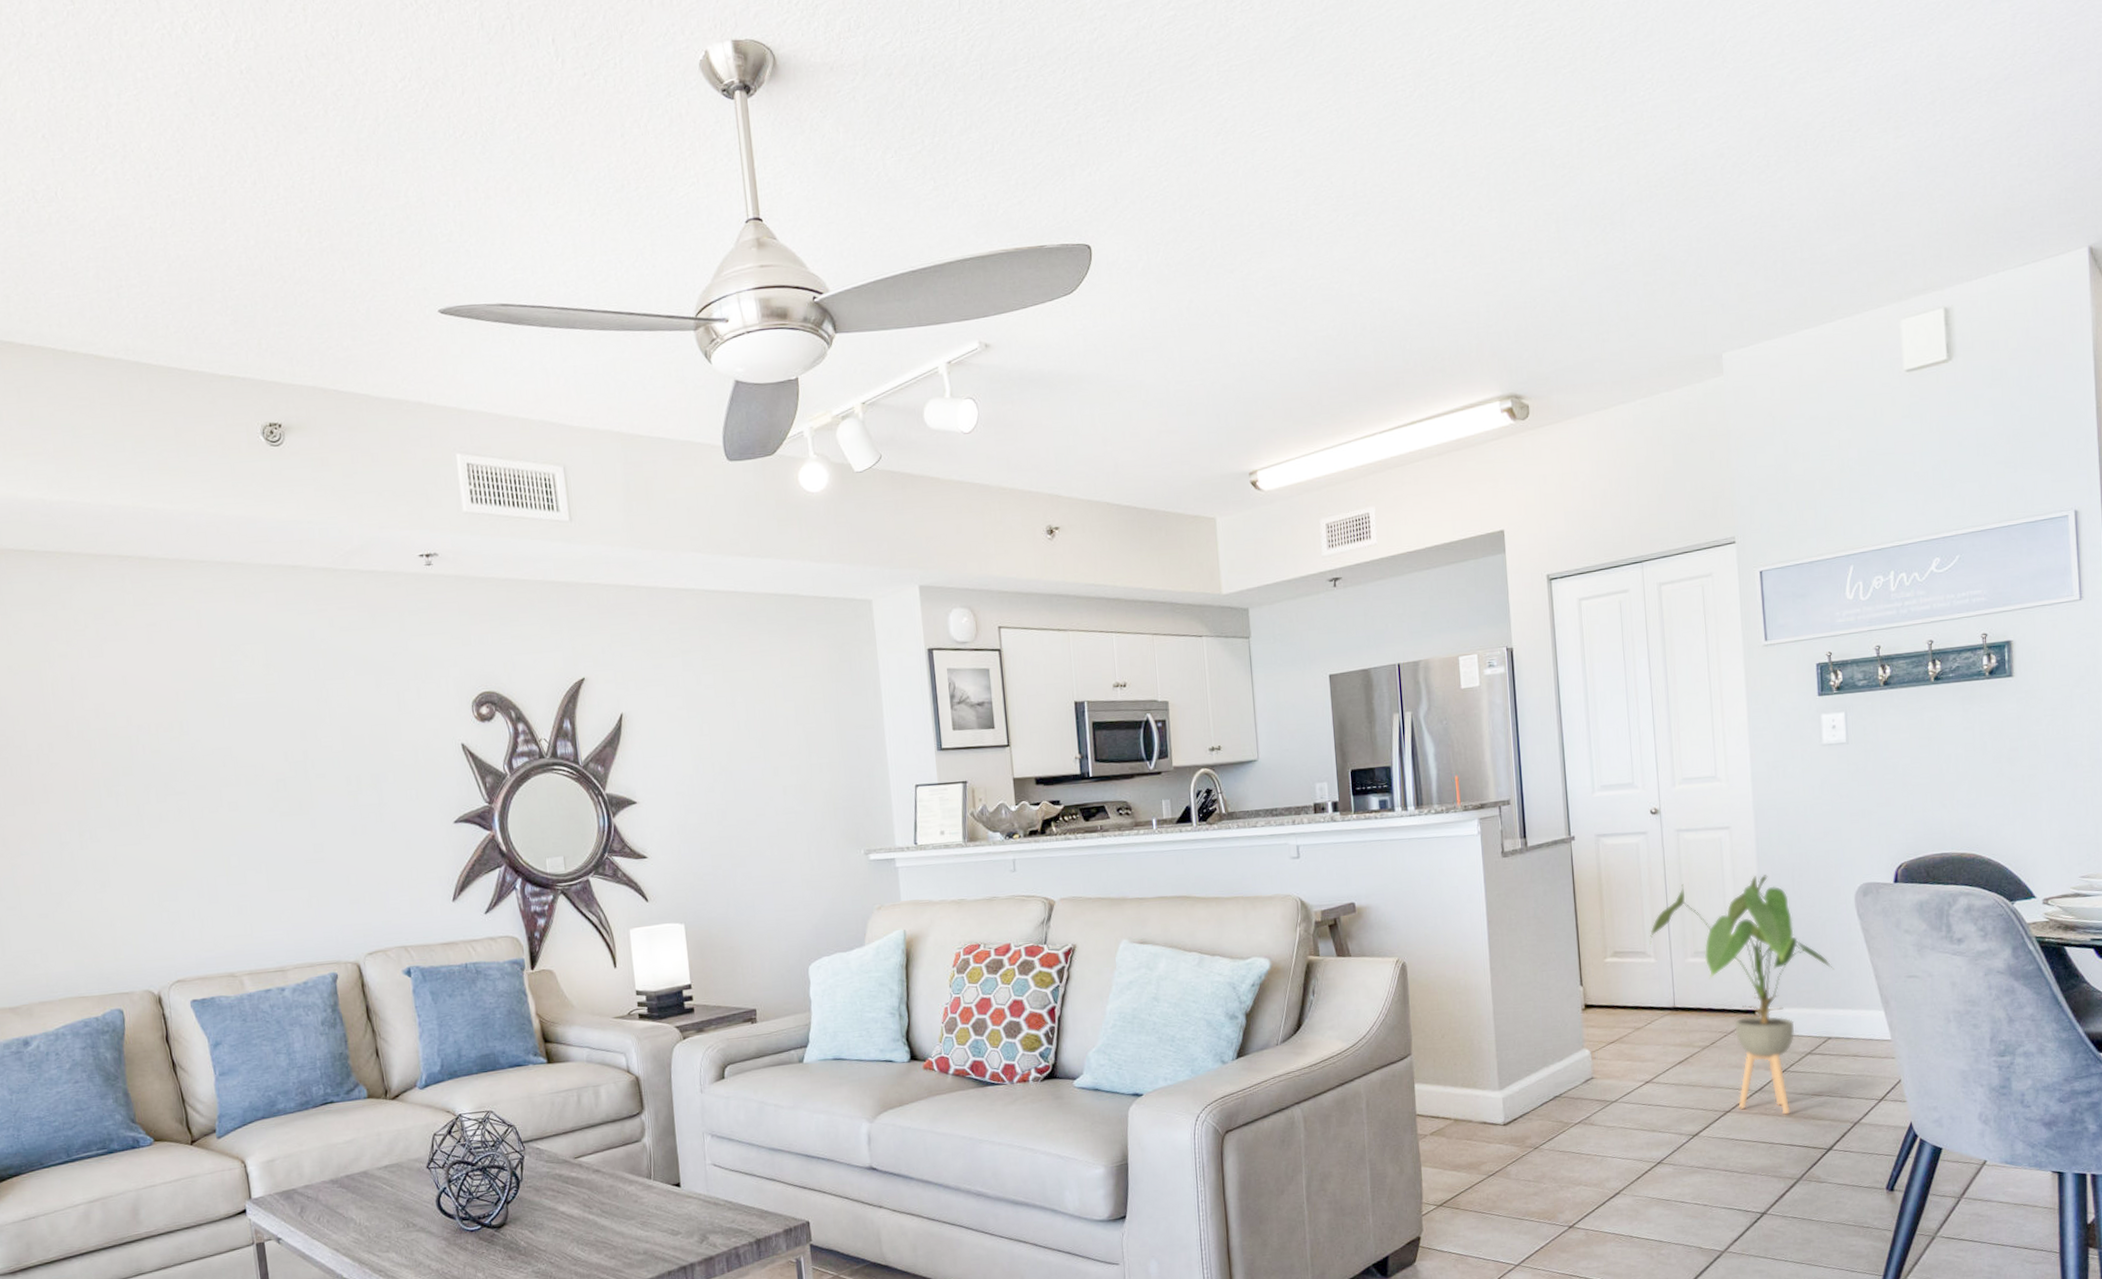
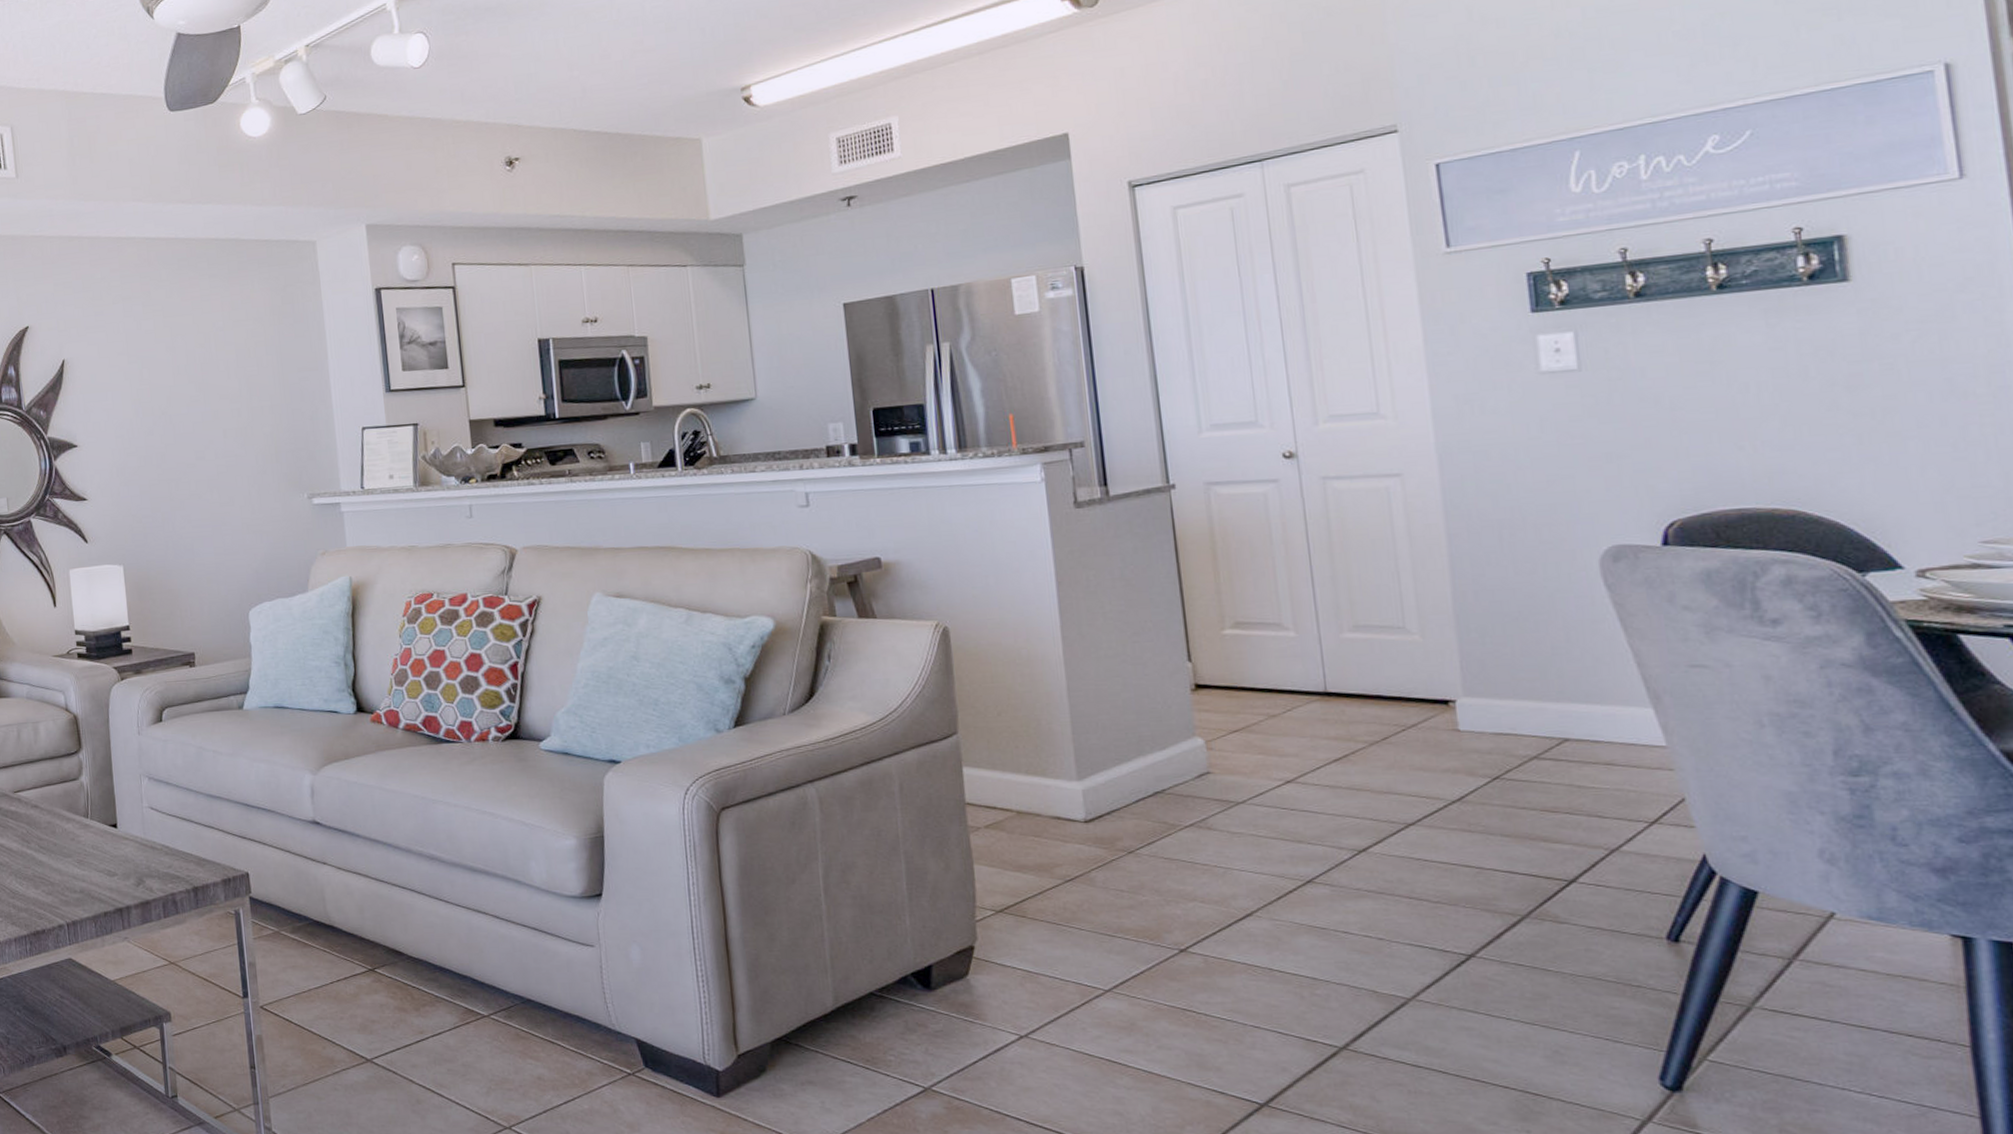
house plant: present [1649,875,1835,1115] -> none [1286,533,1571,833]

